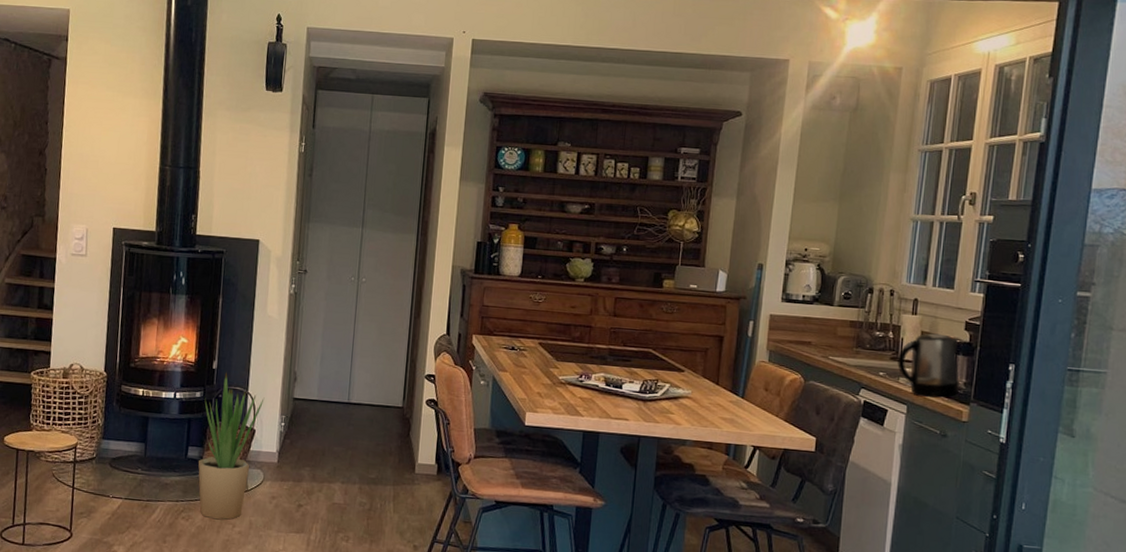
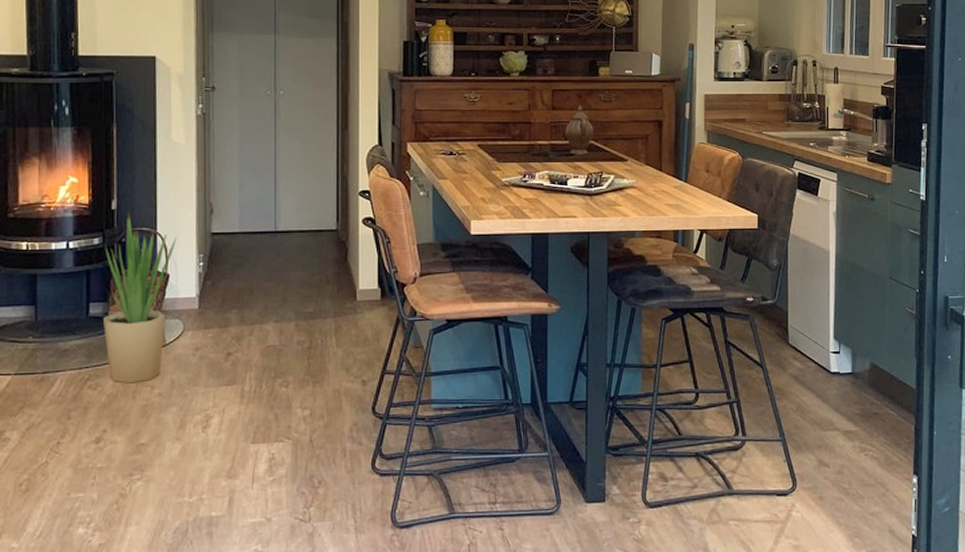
teapot: none [624,314,654,363] -> present [564,105,594,156]
kettle: present [897,333,960,397] -> none [825,100,882,163]

